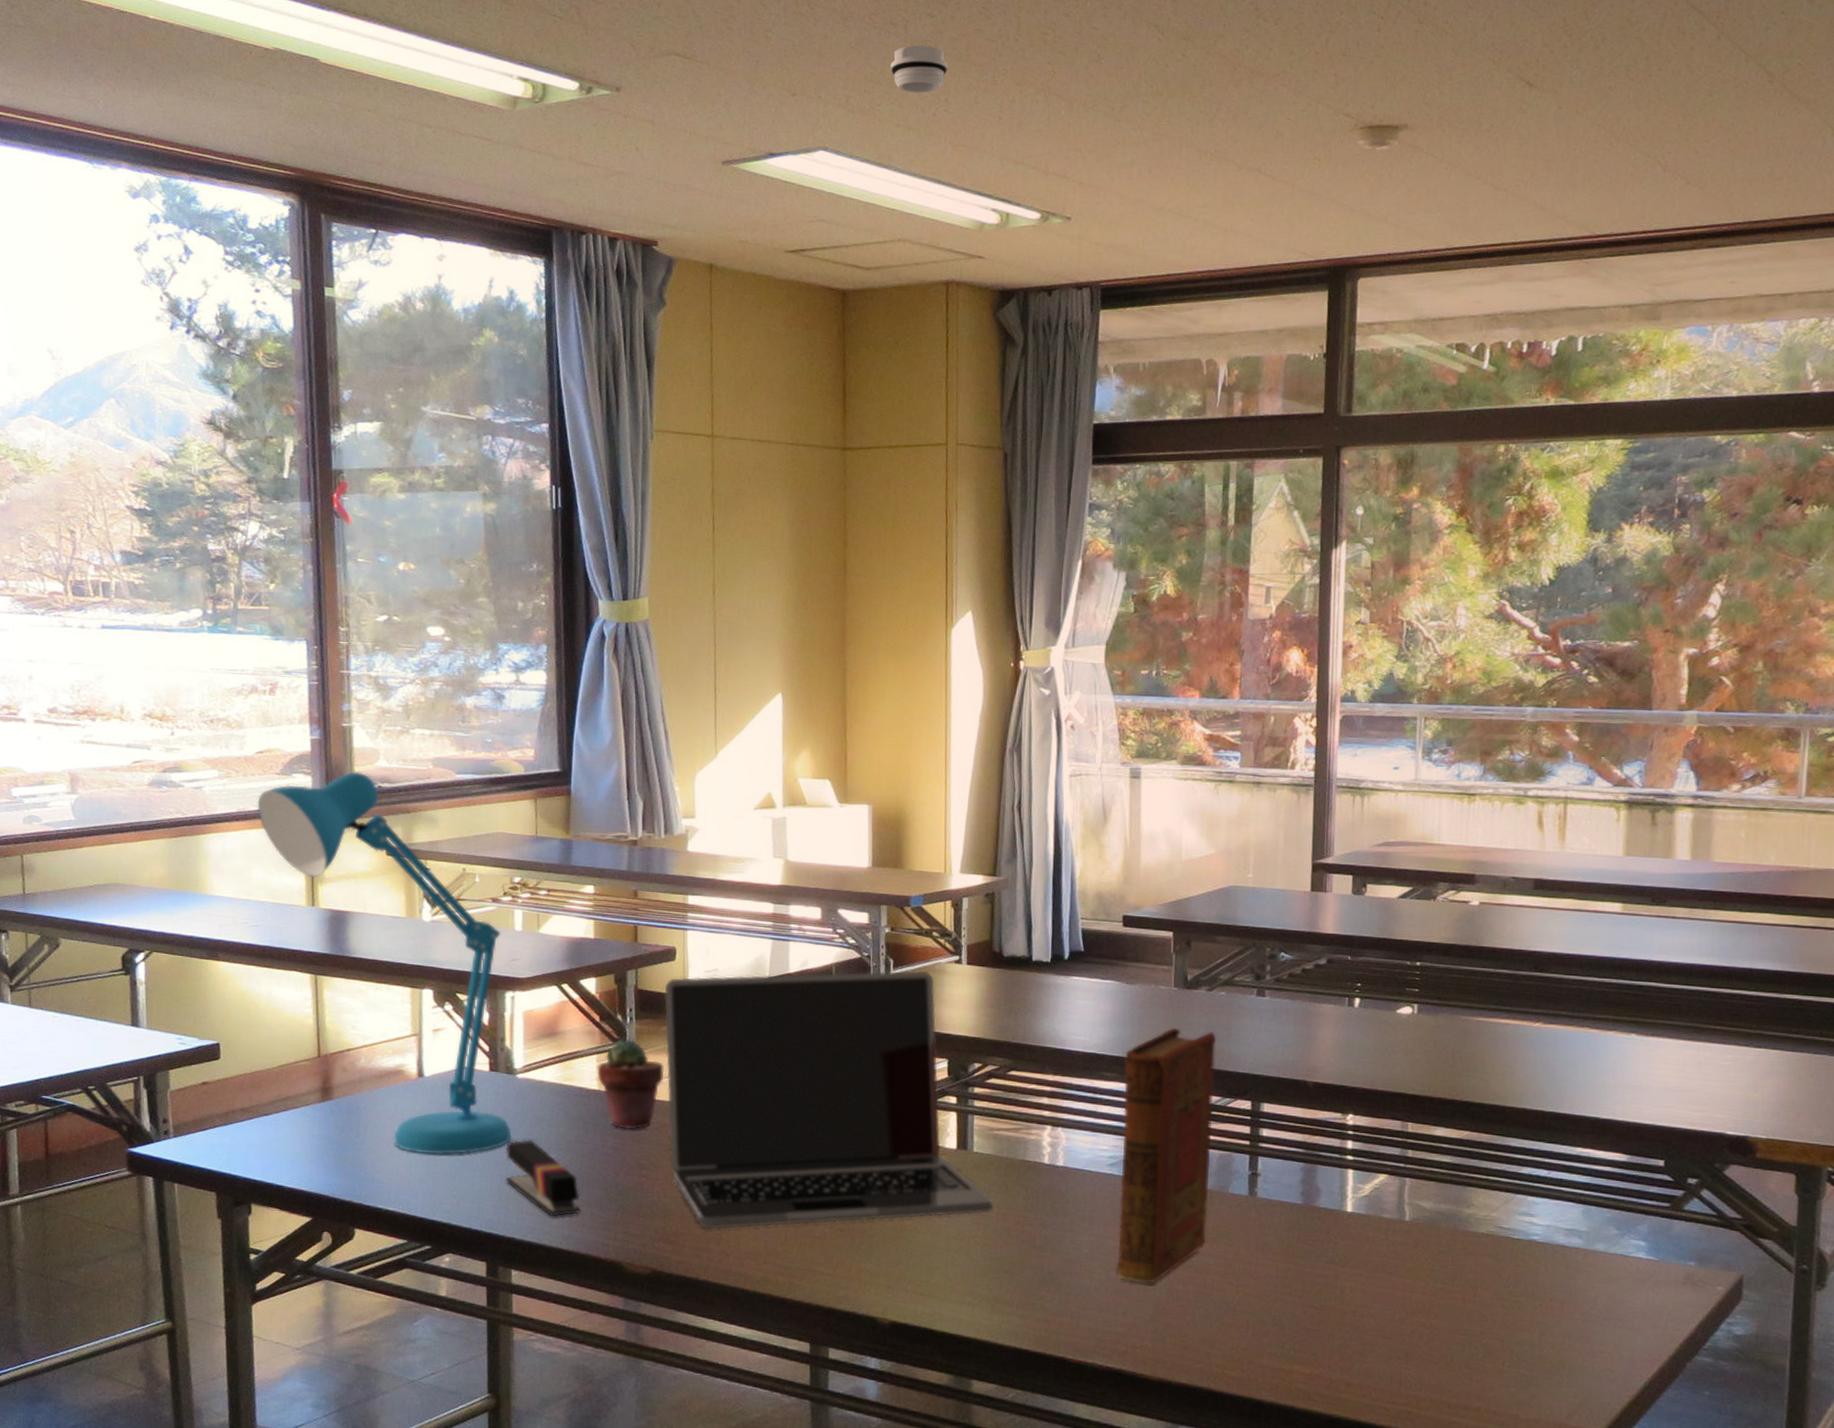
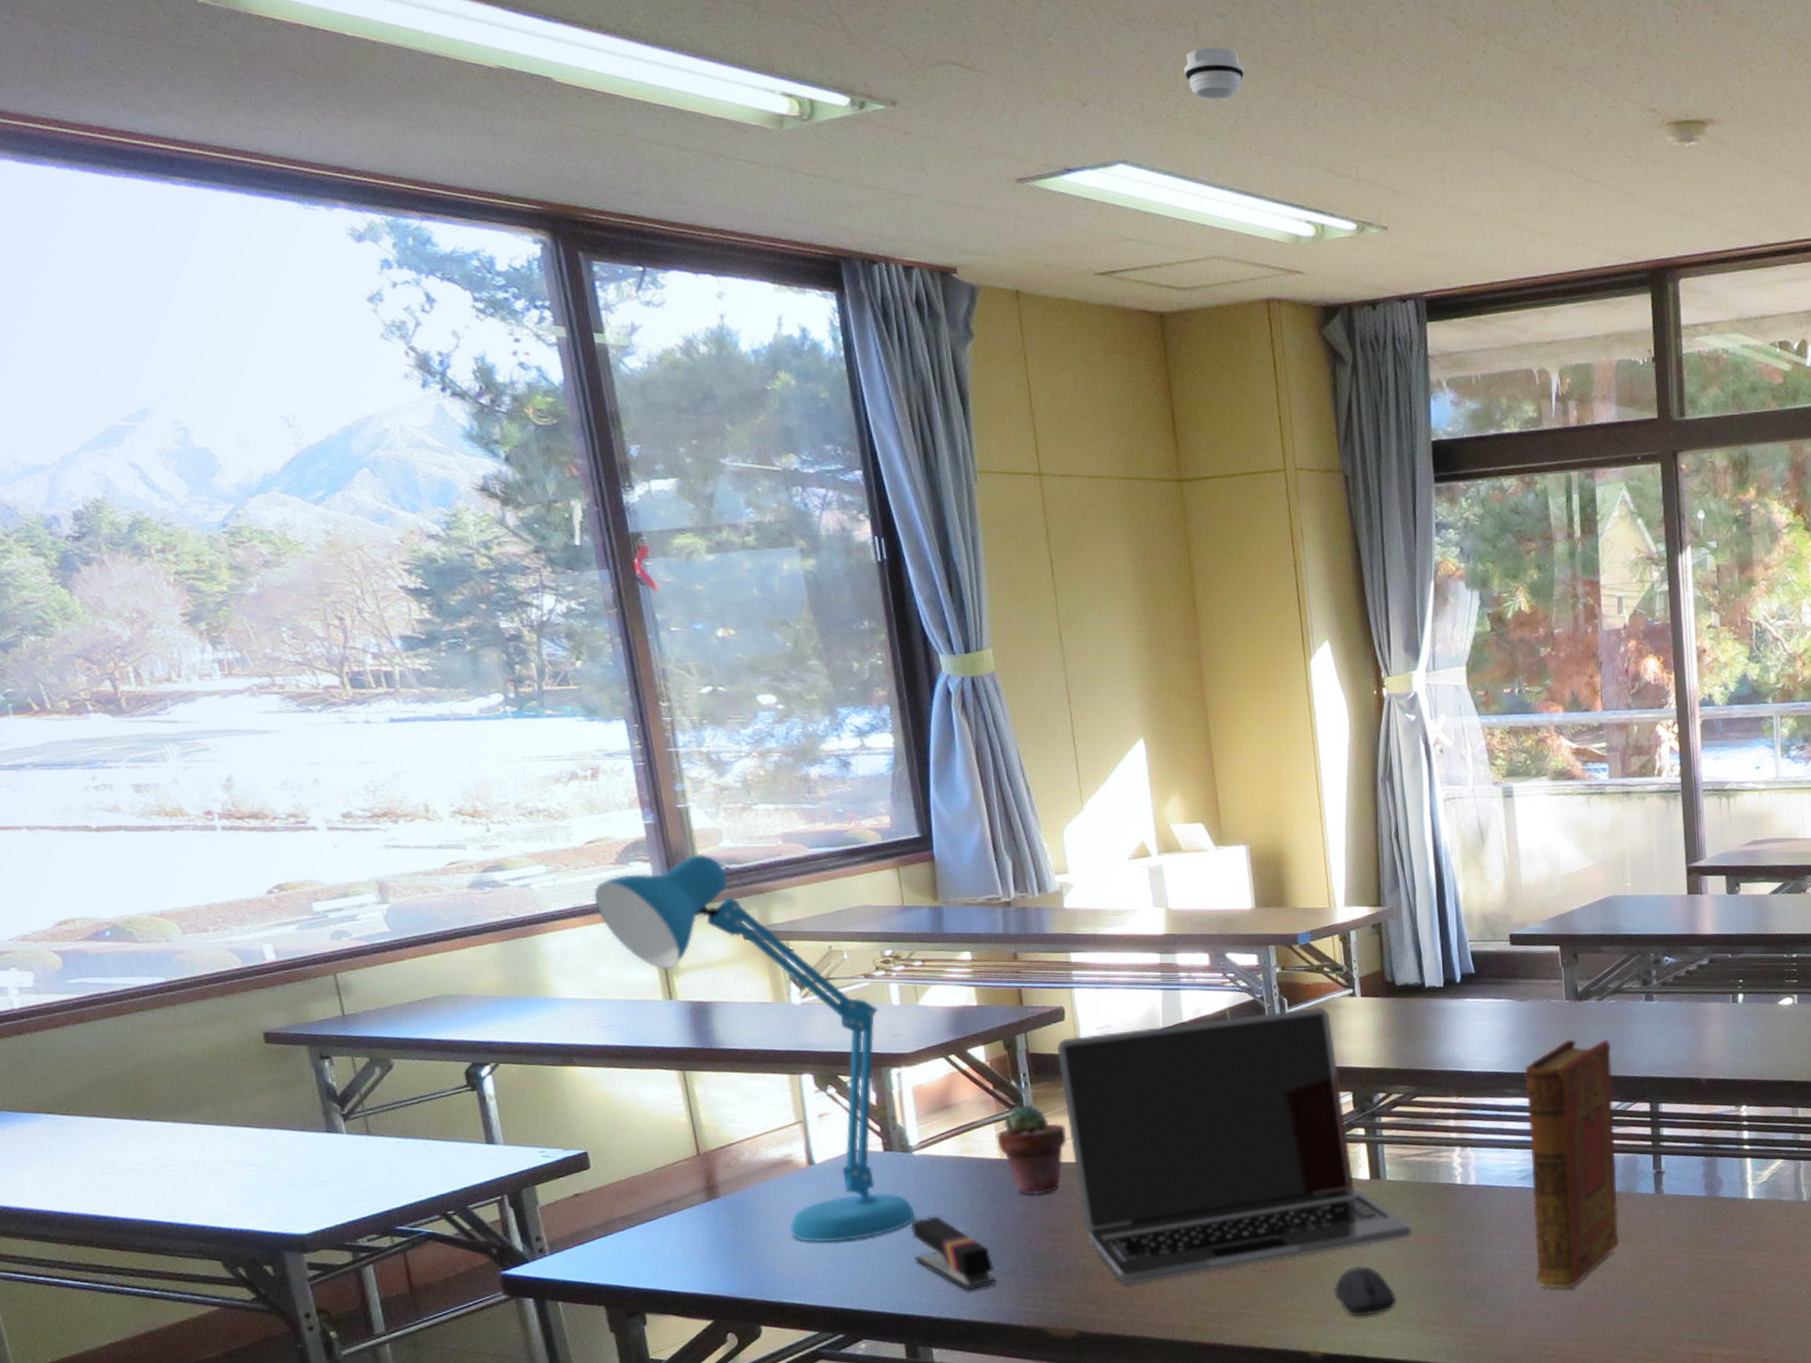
computer mouse: none [908,1236,972,1289] -> present [1333,1266,1397,1317]

